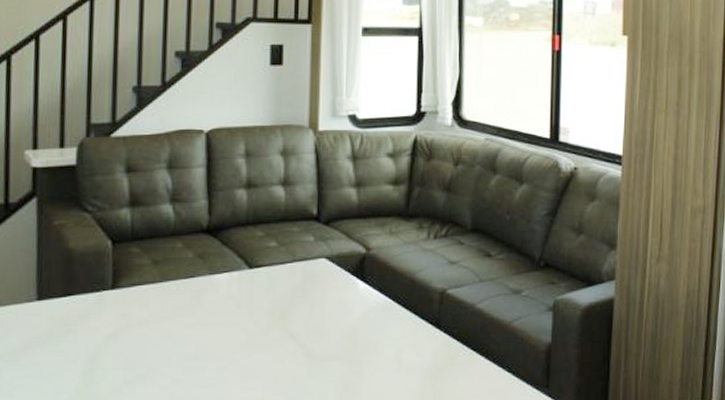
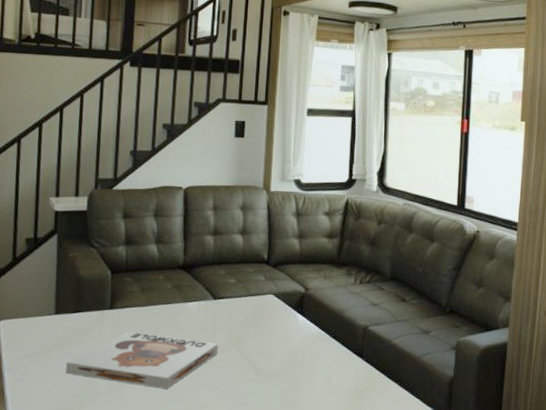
board game: none [53,315,257,385] -> present [65,331,218,389]

